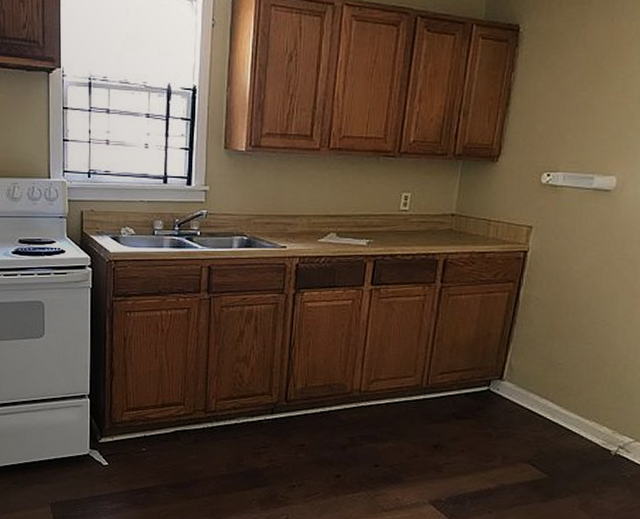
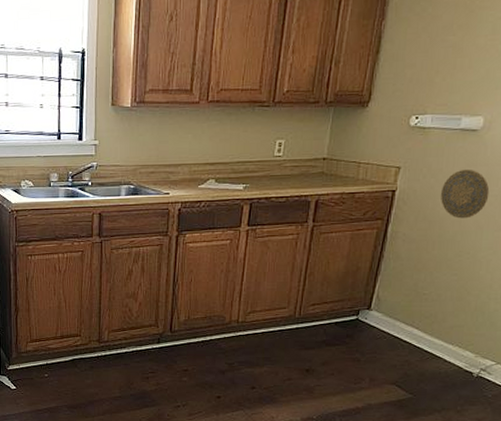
decorative plate: none [574,230,624,283] -> present [441,169,490,219]

